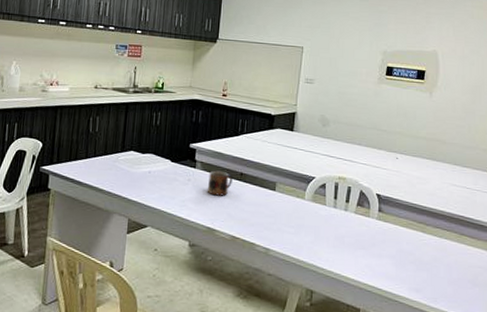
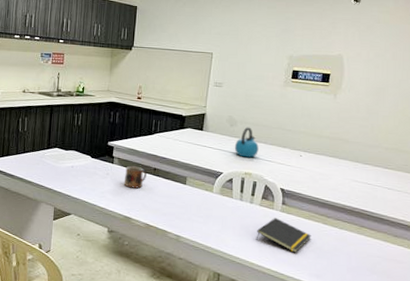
kettle: none [327,127,353,161] -> present [234,127,259,158]
notepad: none [351,227,410,265] -> present [256,218,311,253]

